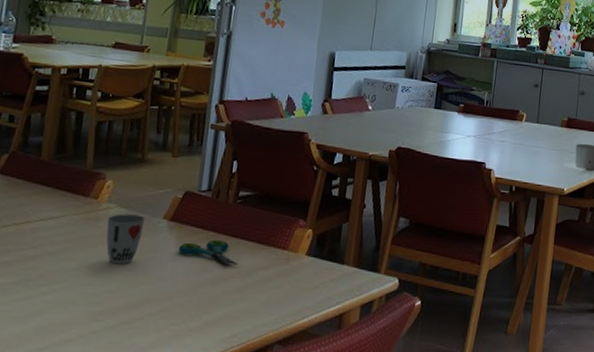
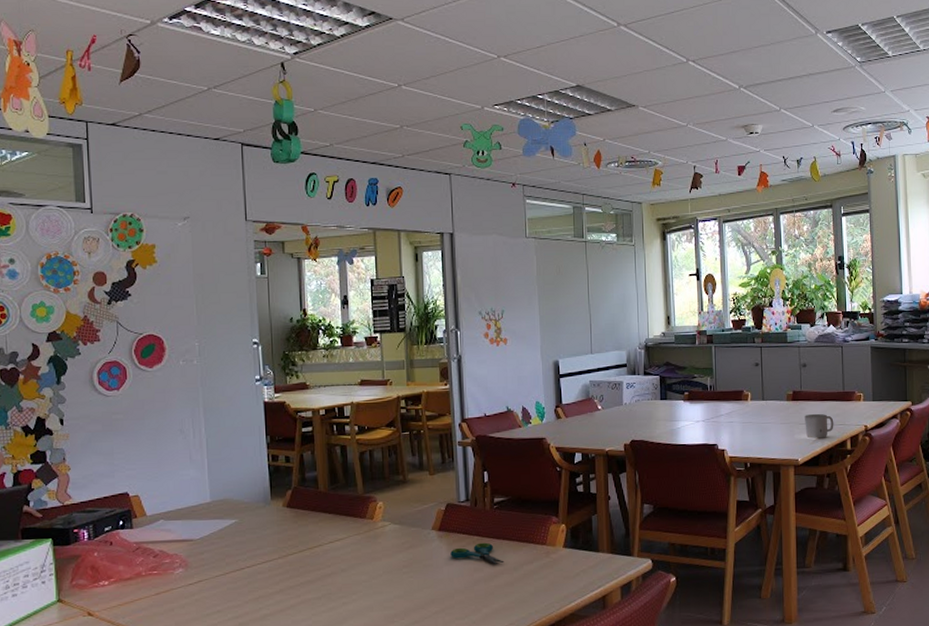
cup: present [106,214,145,265] -> none [385,529,417,573]

